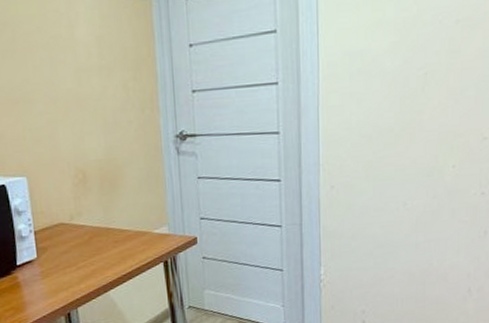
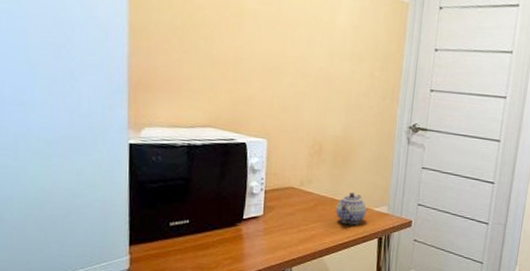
teapot: none [112,218,146,253] -> present [335,192,367,225]

